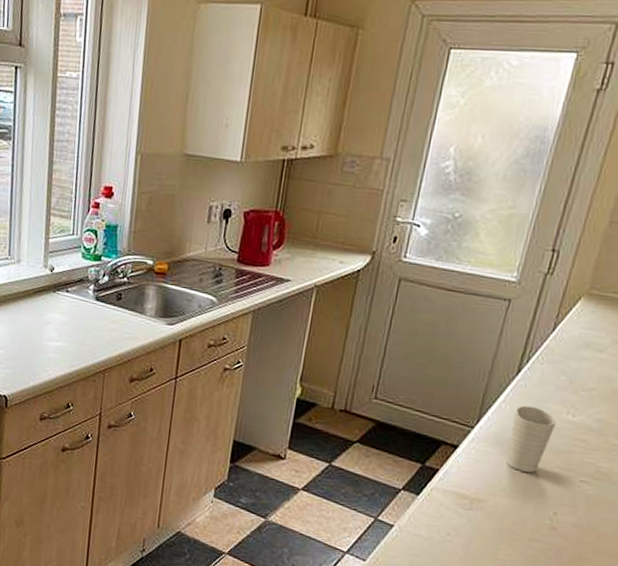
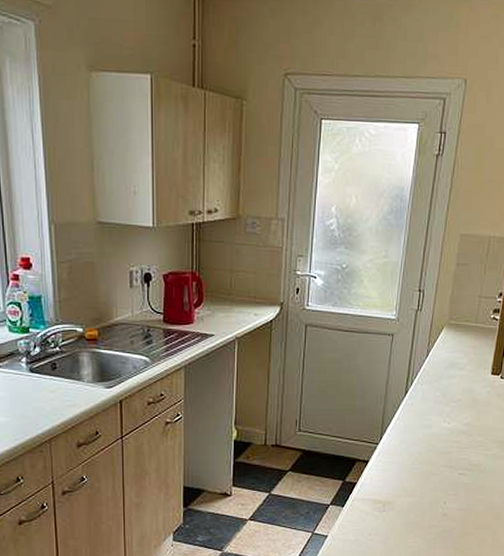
cup: present [506,405,557,473] -> none [406,420,438,473]

